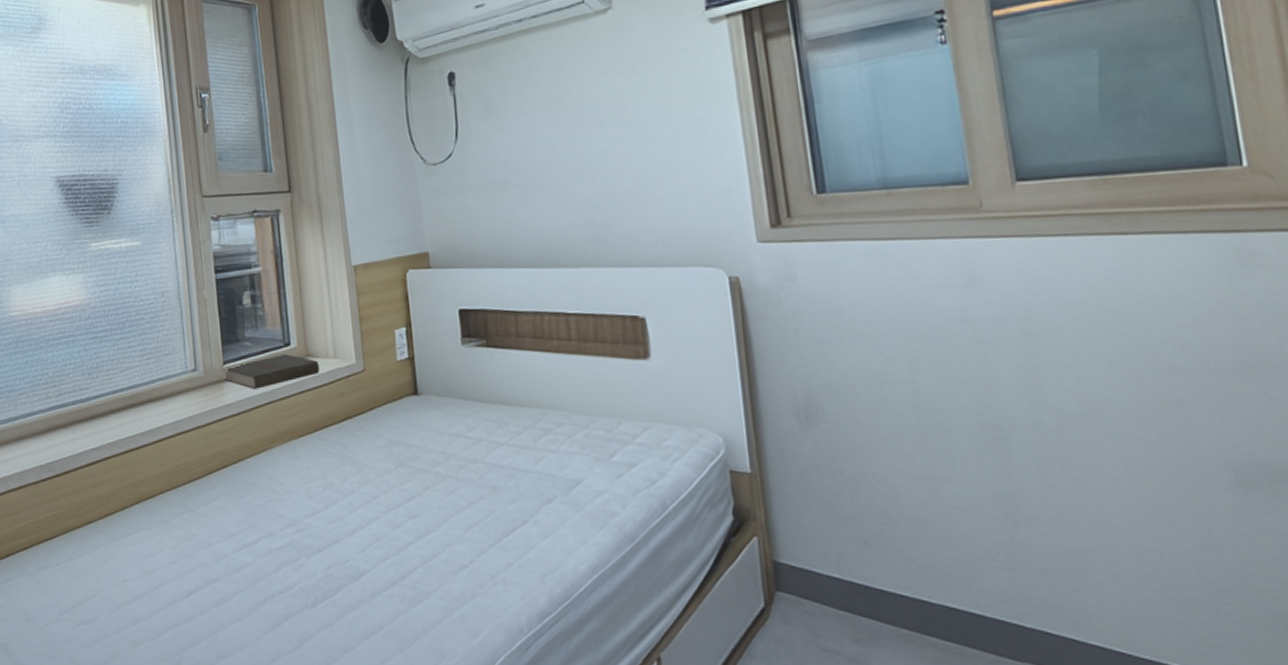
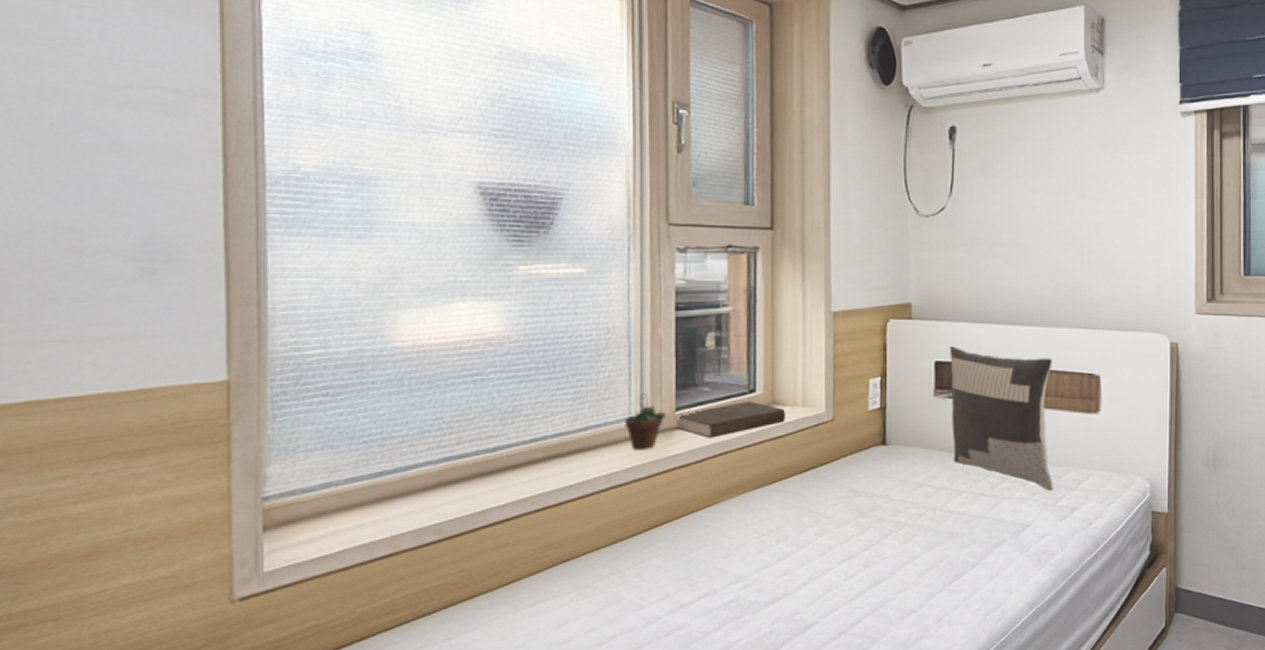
succulent plant: none [183,348,216,401] -> present [625,392,665,451]
pillow: none [473,293,605,444] -> present [950,346,1053,490]

